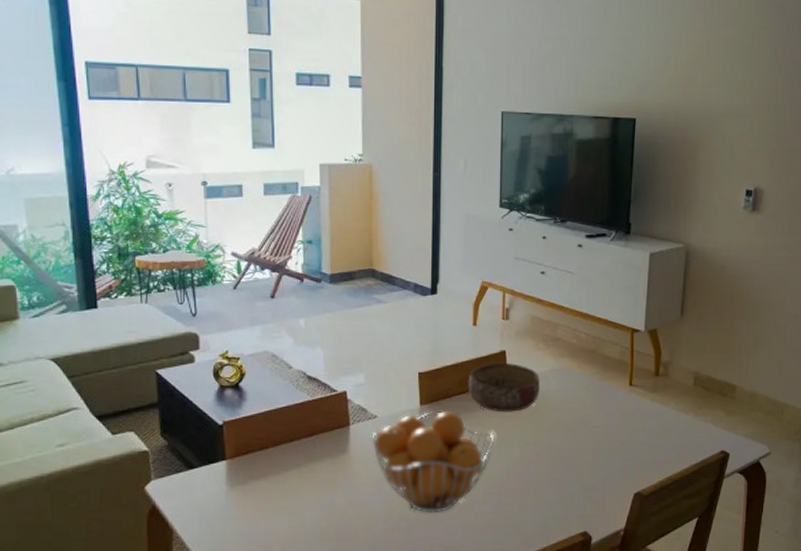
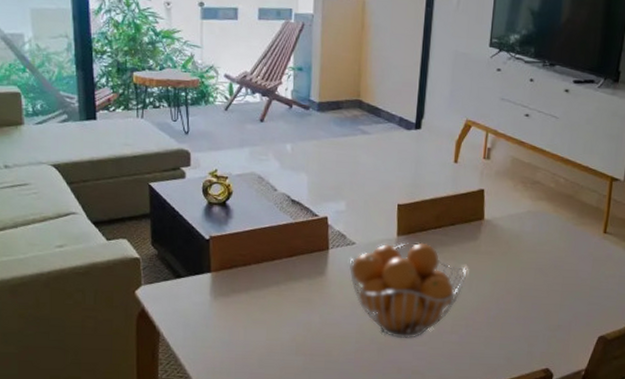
bowl: present [468,362,540,412] -> none [445,200,516,250]

